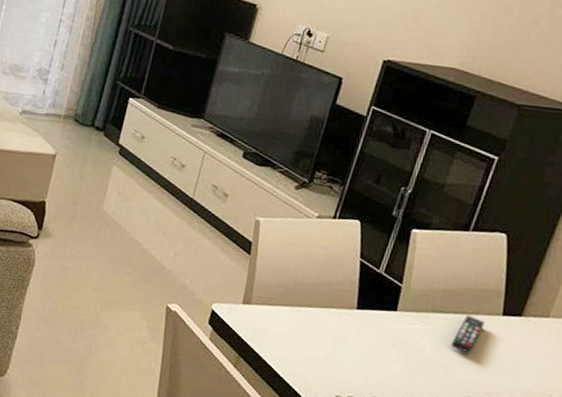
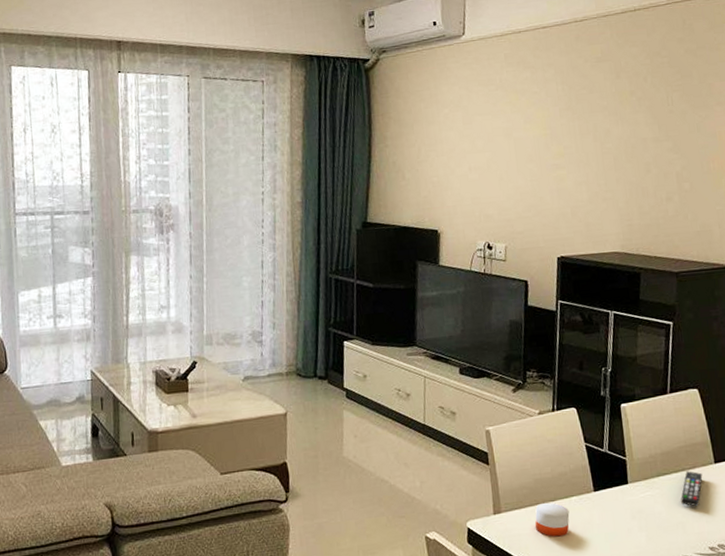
candle: none [282,306,324,344] -> present [535,503,570,537]

